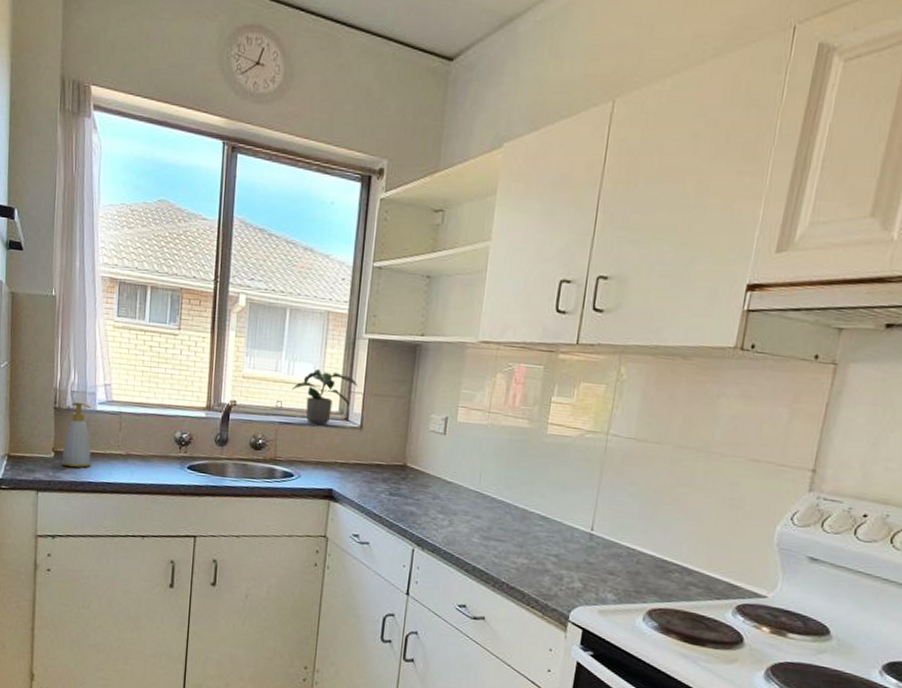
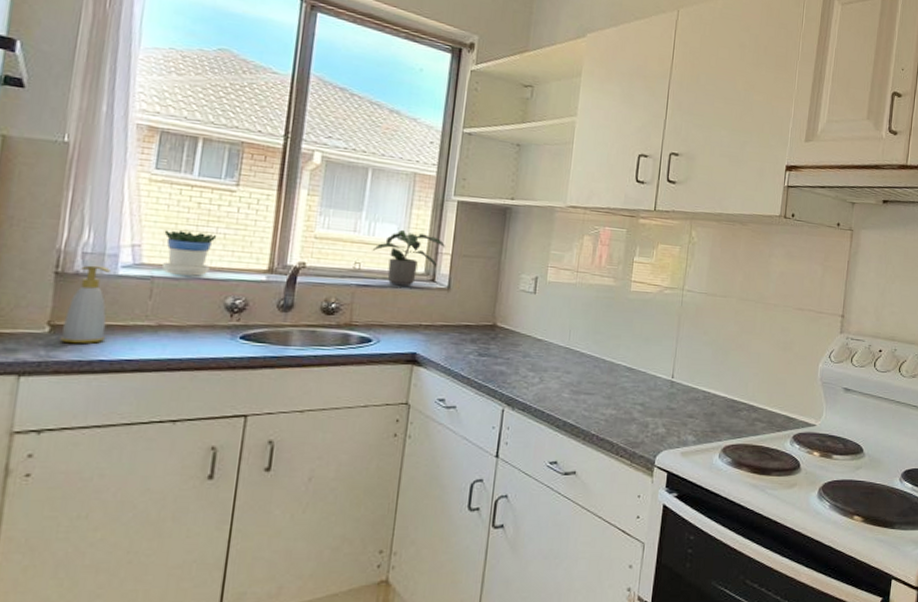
flowerpot: none [126,371,166,413] -> present [161,230,217,276]

